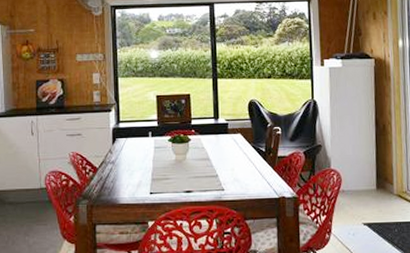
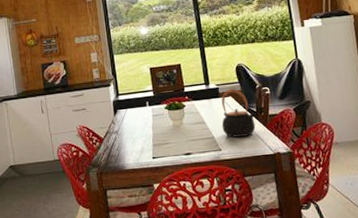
teapot: none [227,125,265,178] -> present [221,88,256,138]

